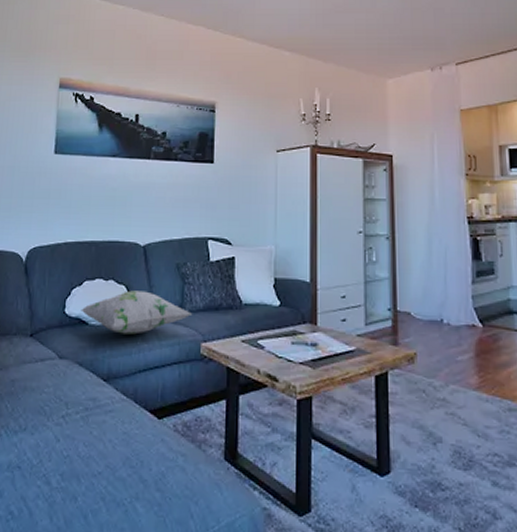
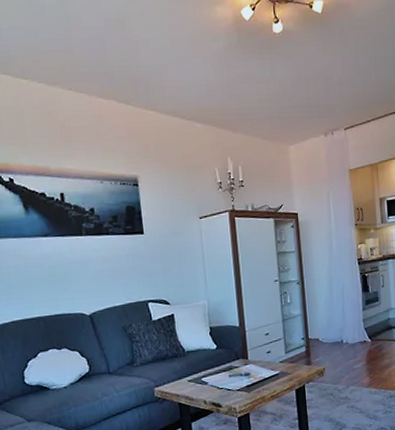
decorative pillow: present [81,290,192,335] -> none [40,353,143,392]

